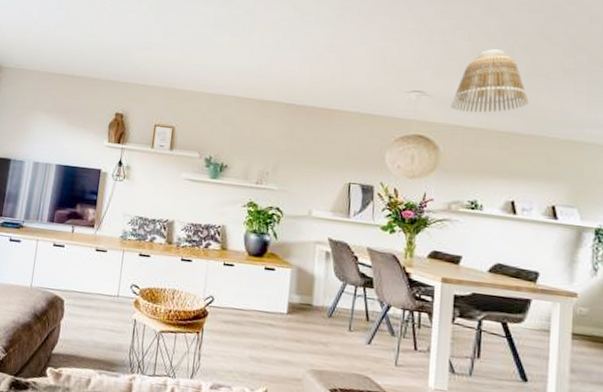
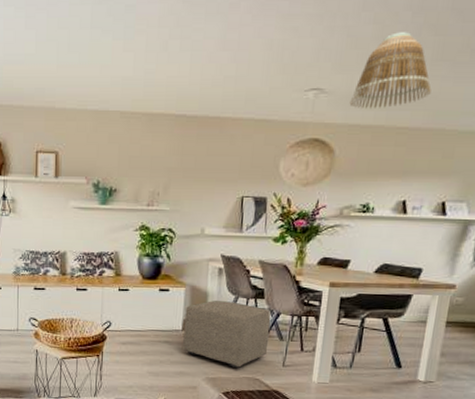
ottoman: none [287,284,381,362] -> present [183,300,271,368]

